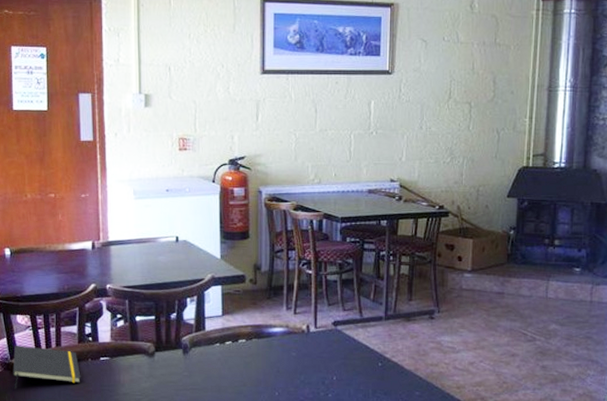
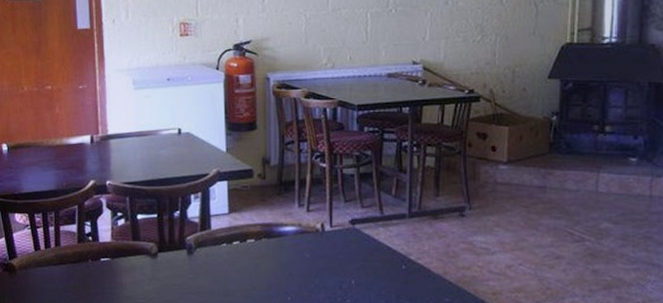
notepad: present [13,345,81,390] -> none [11,244,81,292]

